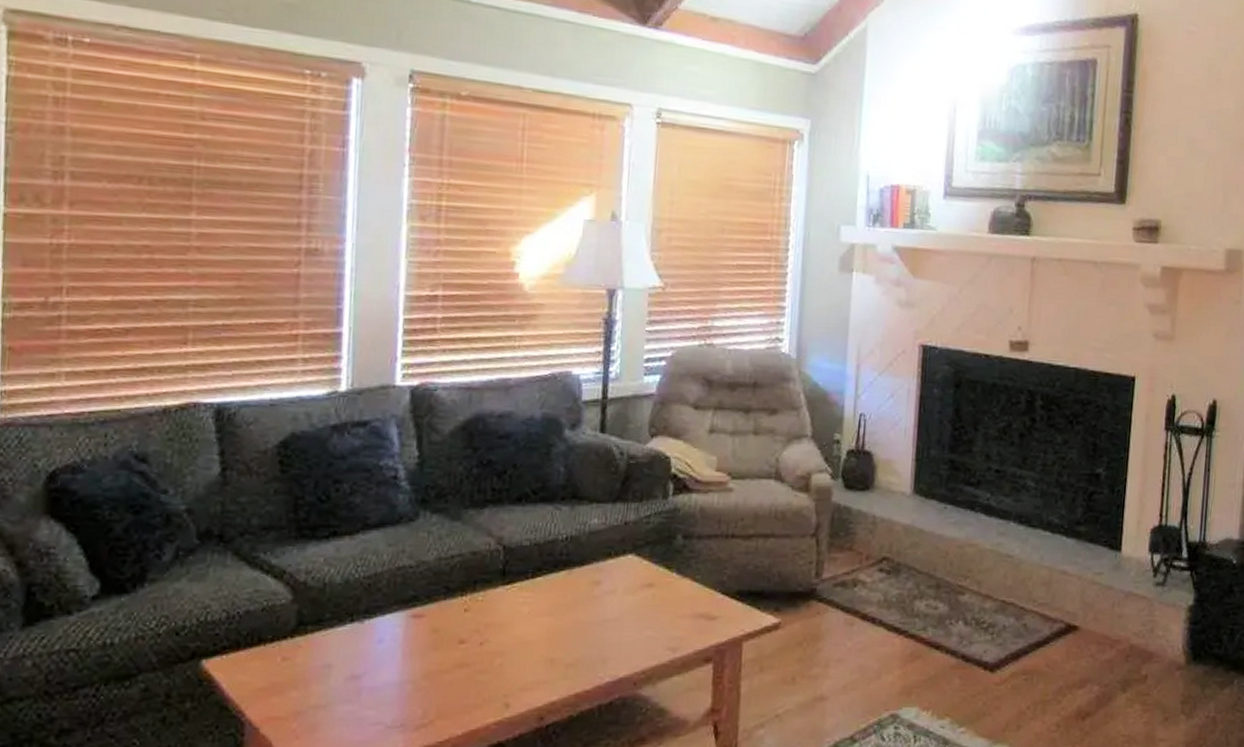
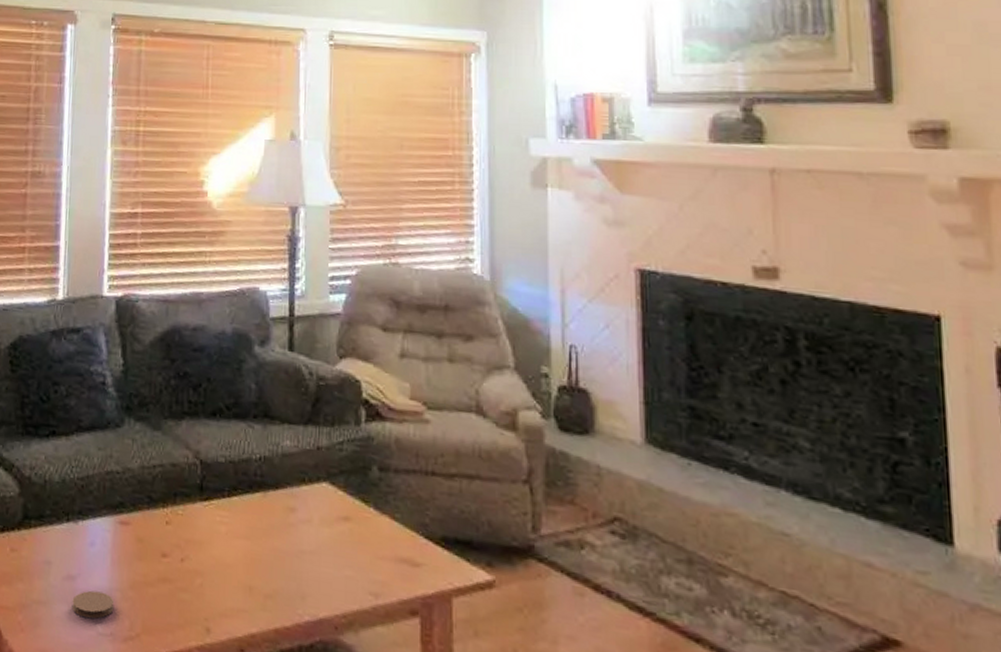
coaster: none [356,686,406,714] -> present [72,590,115,619]

